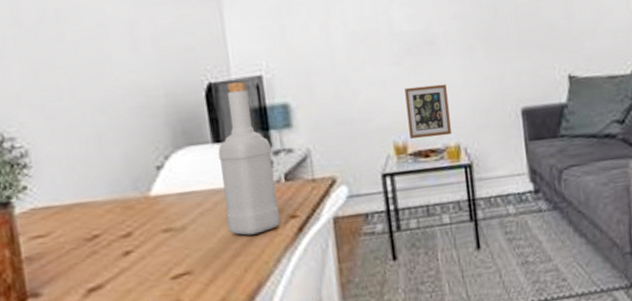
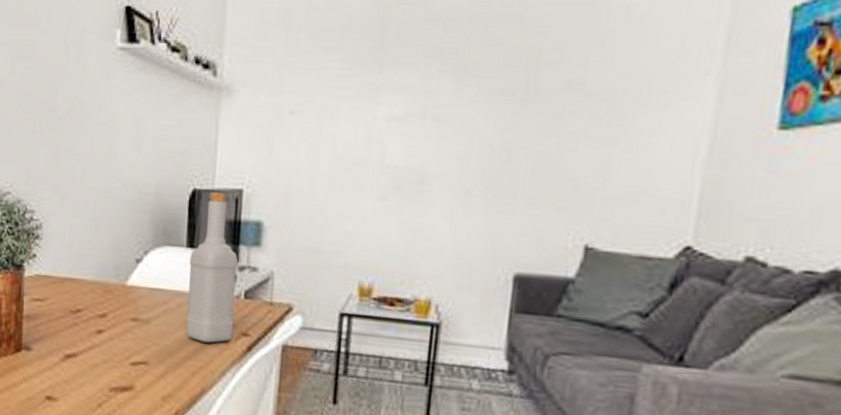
picture frame: present [404,84,452,139] -> none [378,226,430,287]

